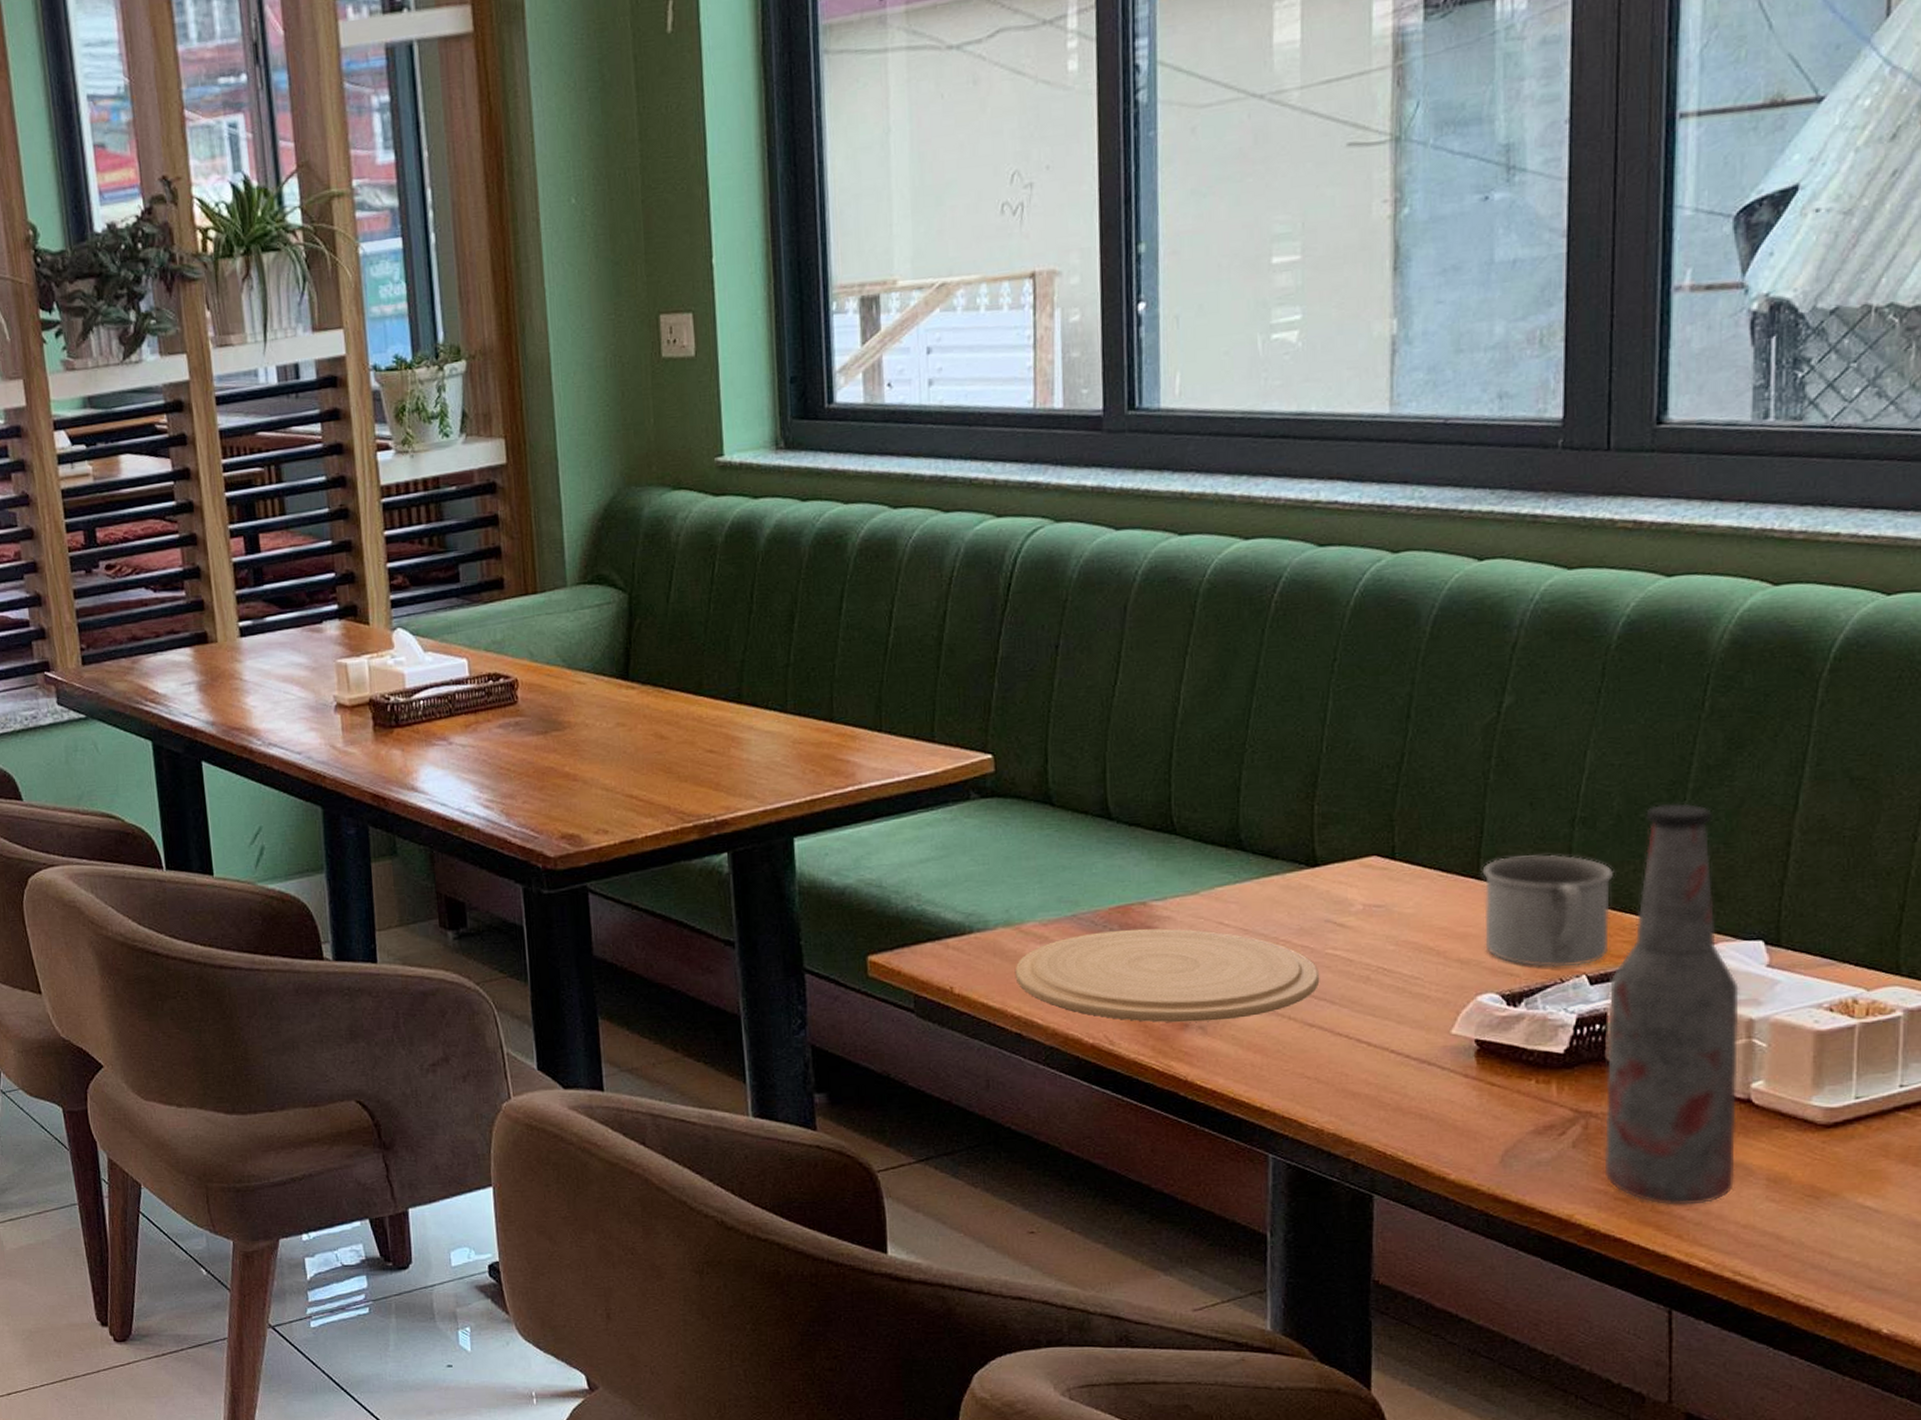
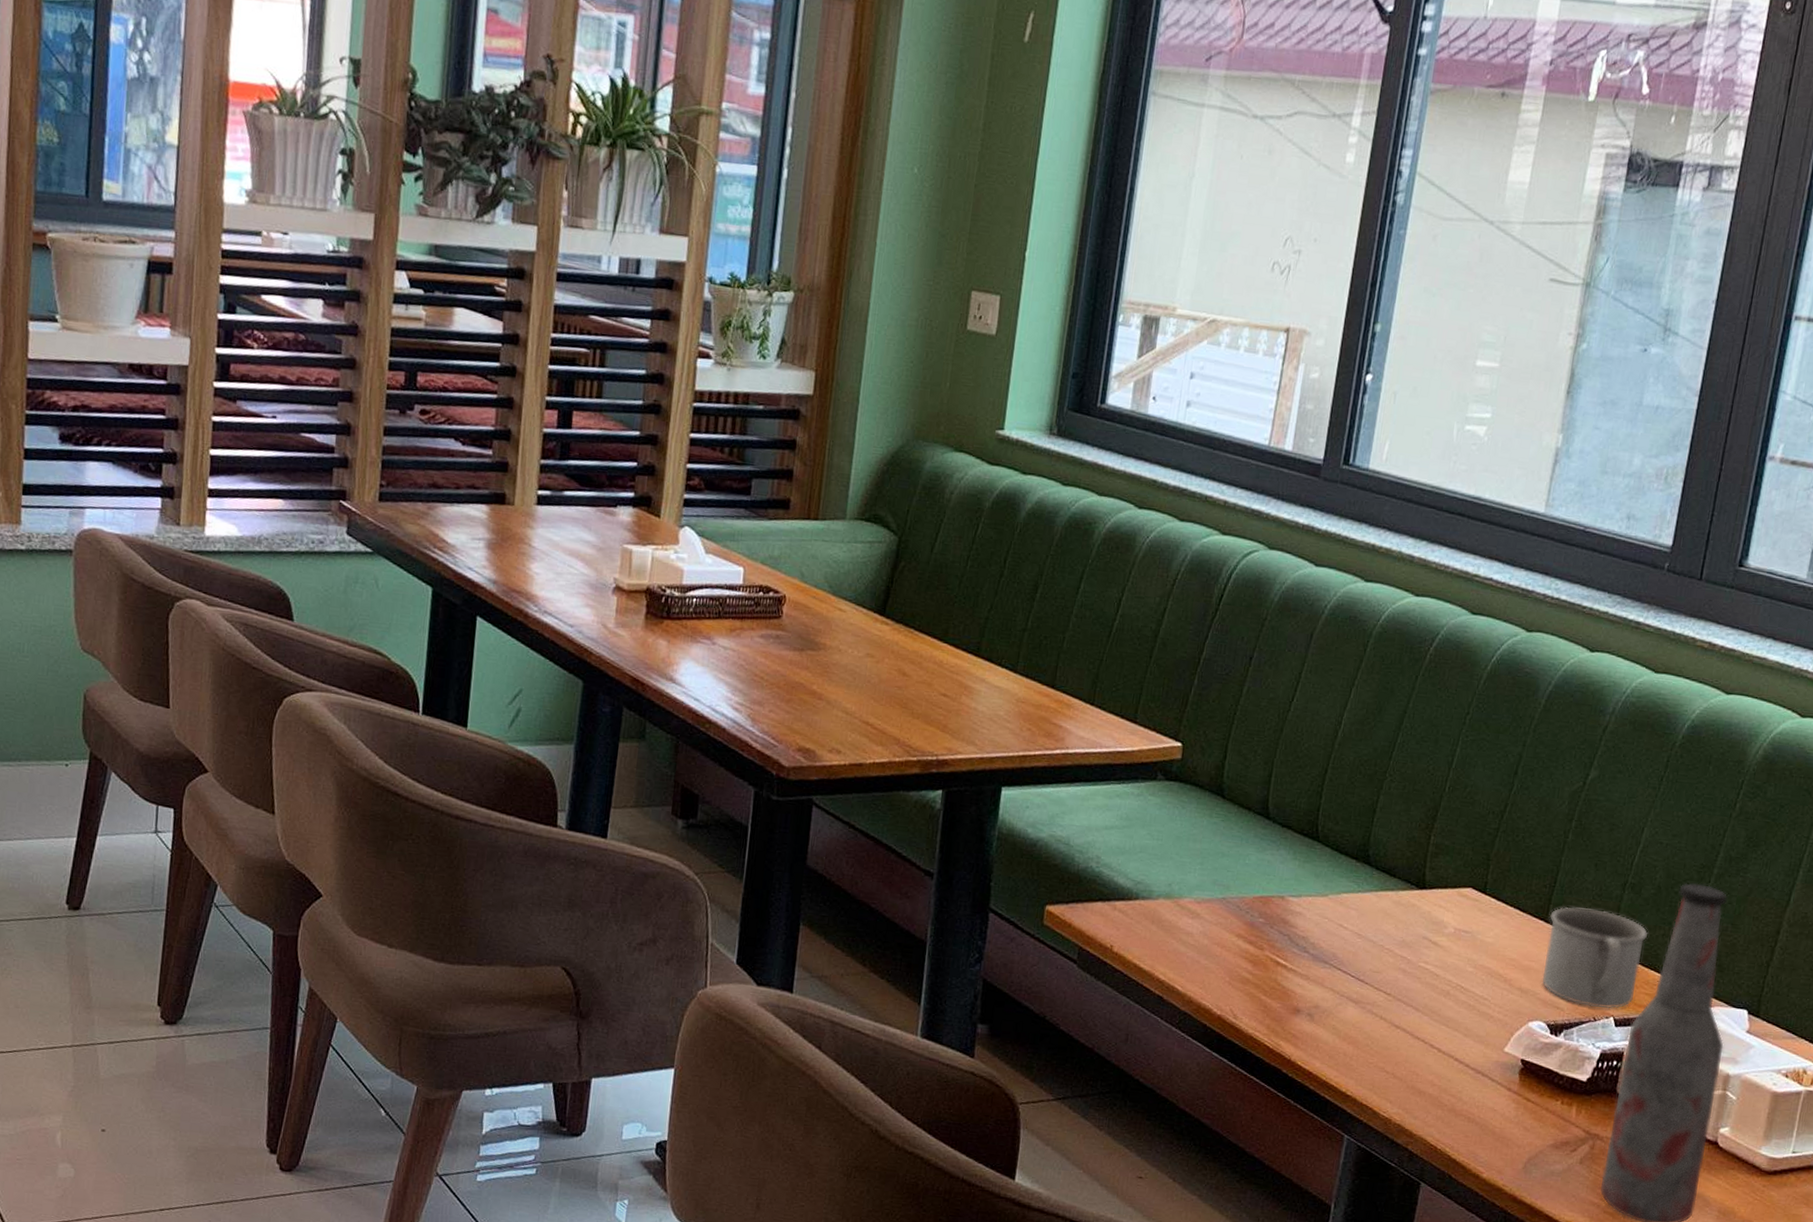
plate: present [1015,928,1320,1023] -> none [1166,916,1411,1012]

